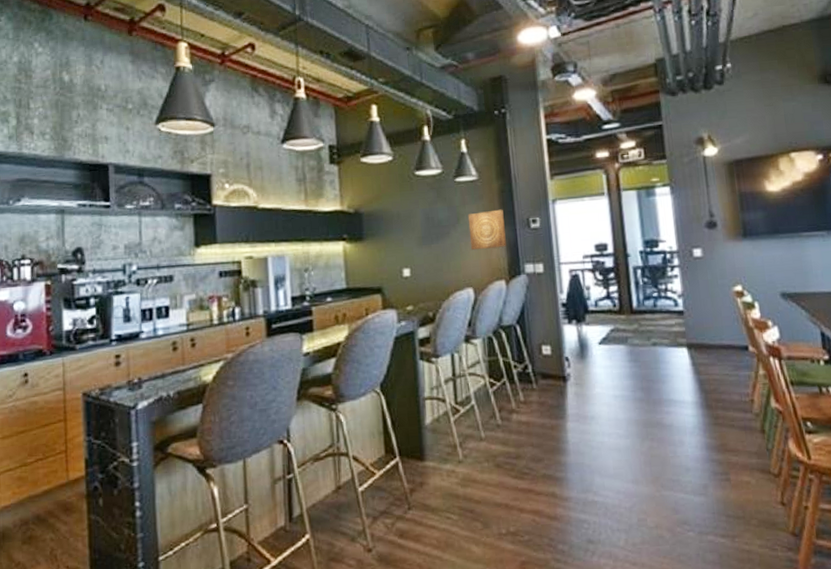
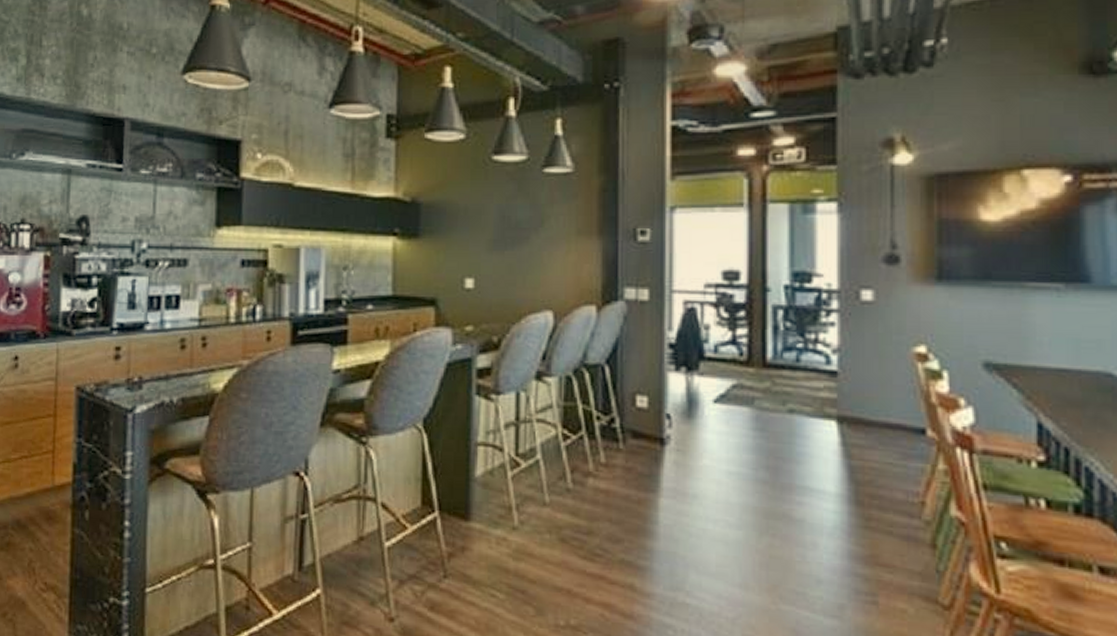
wall art: present [467,209,506,251] -> none [555,213,603,264]

